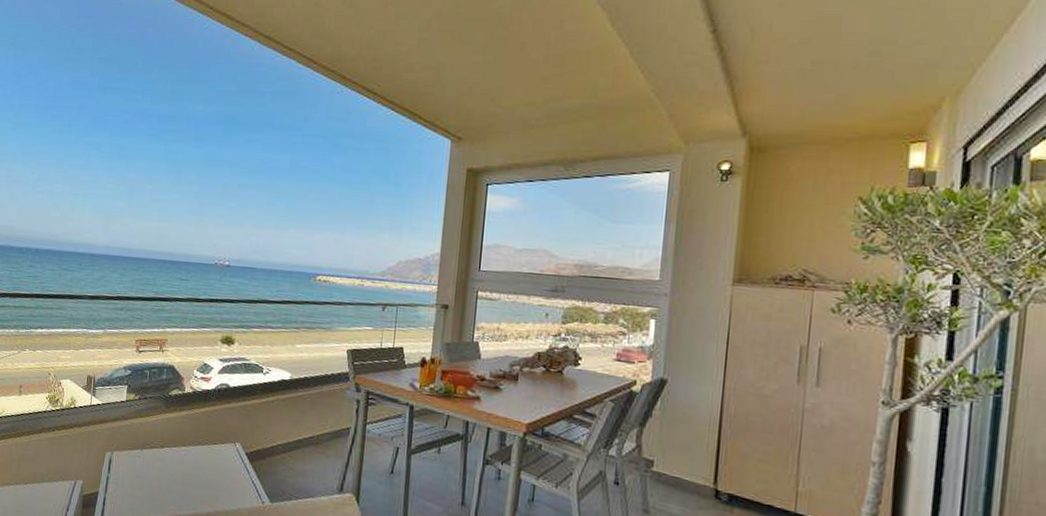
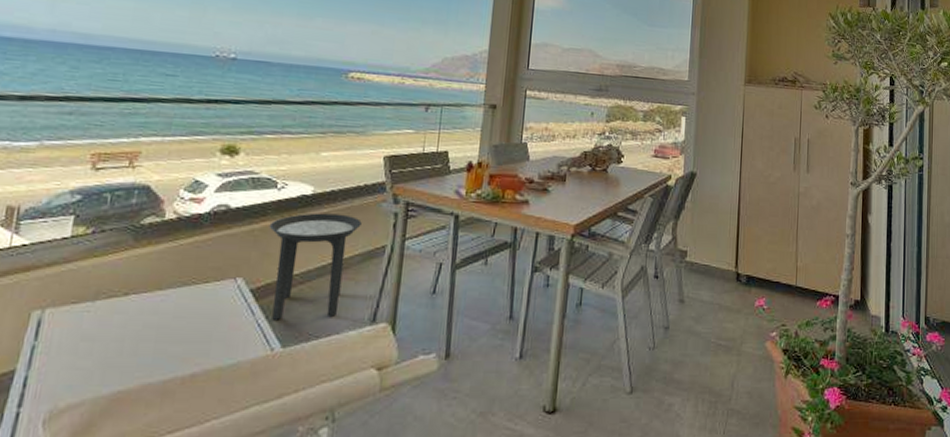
side table: none [258,395,330,483] -> present [269,213,362,320]

